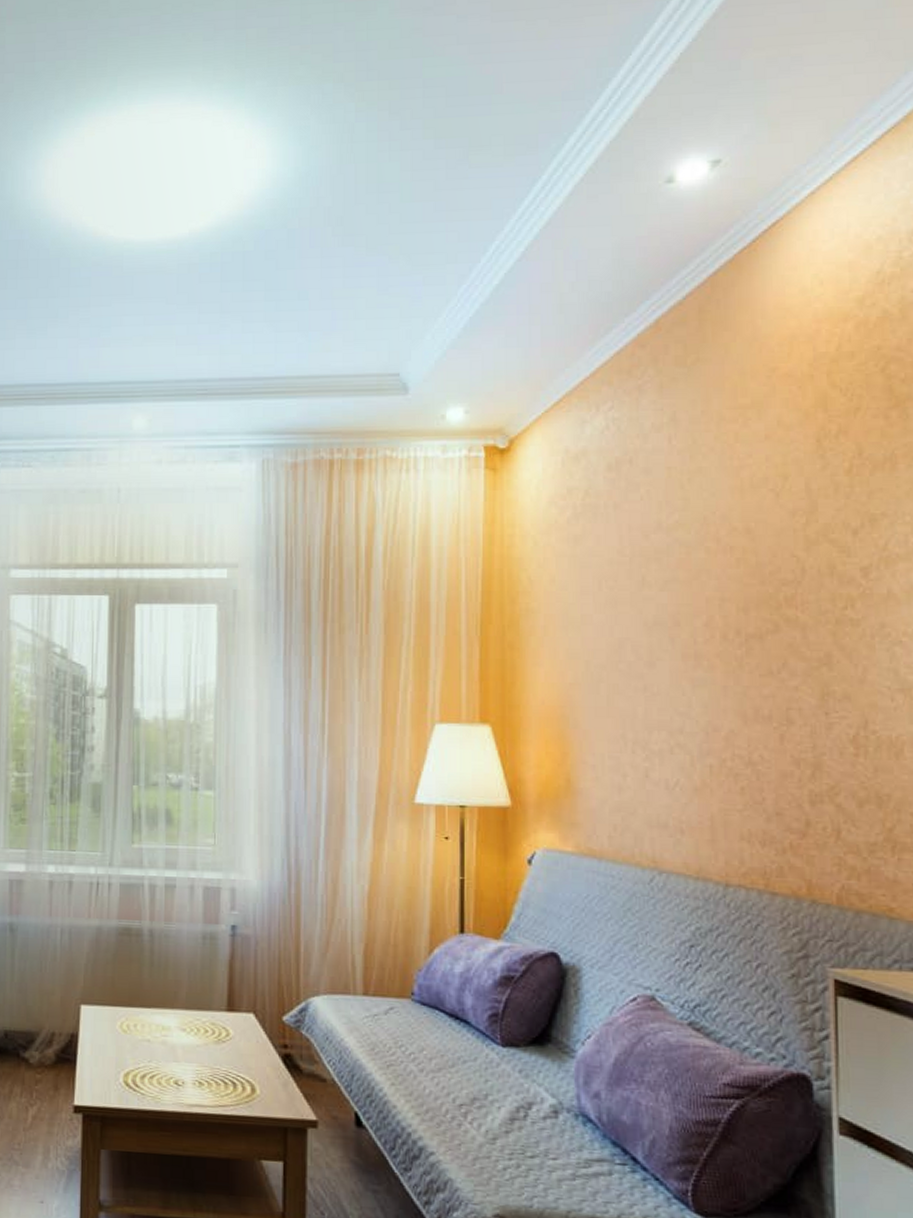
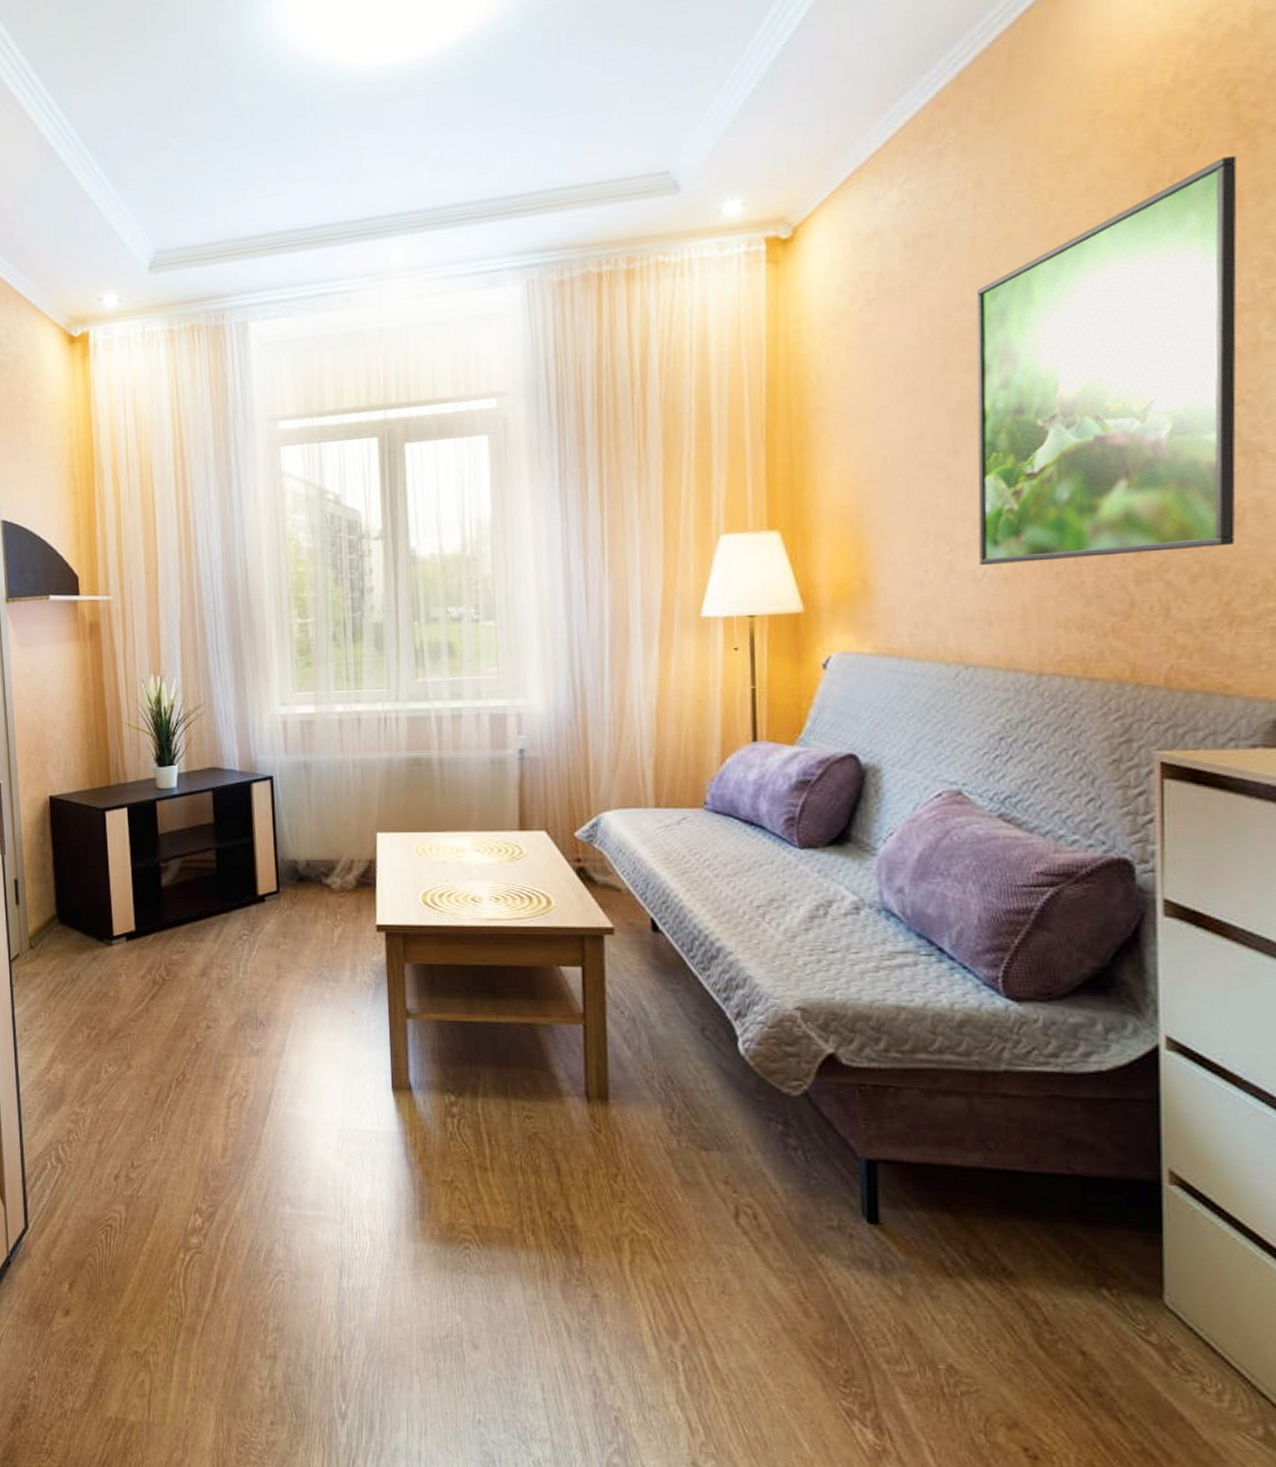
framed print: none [670,423,896,776] -> present [976,156,1237,566]

